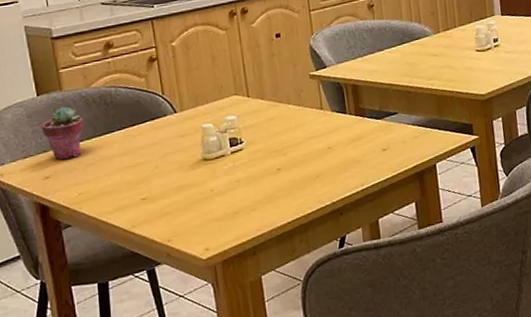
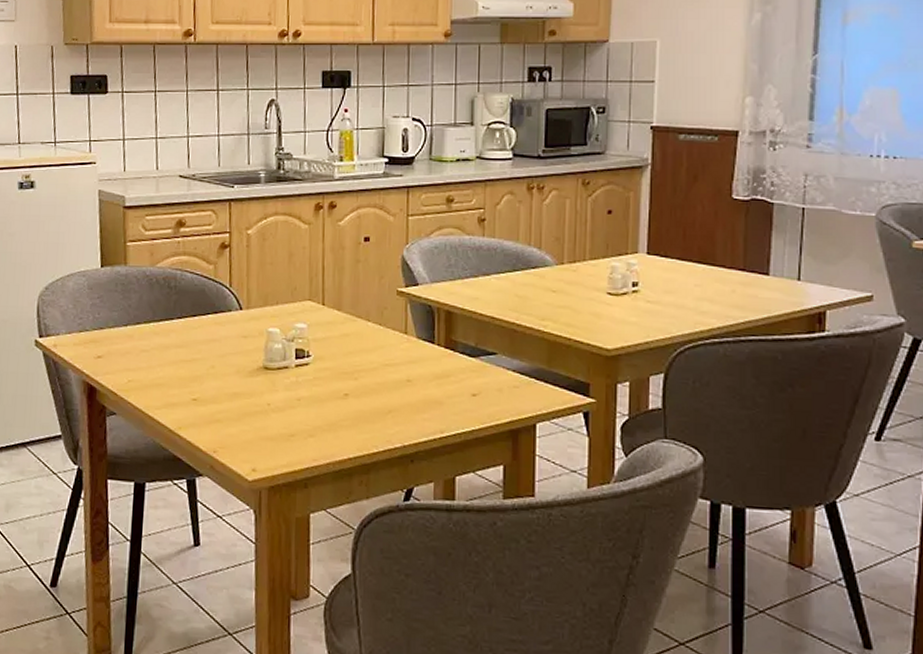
potted succulent: present [41,106,84,160] -> none [101,283,144,341]

